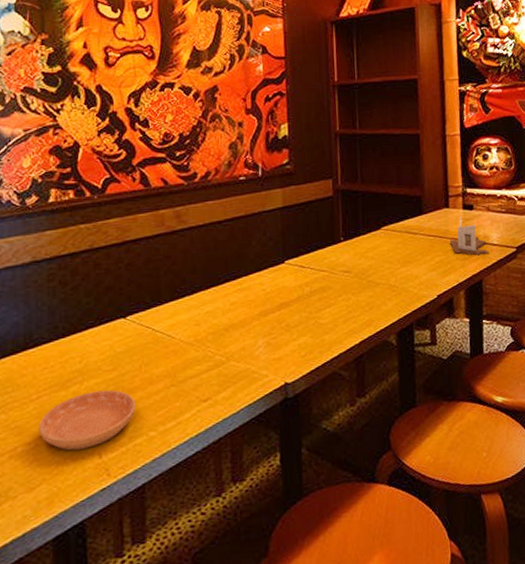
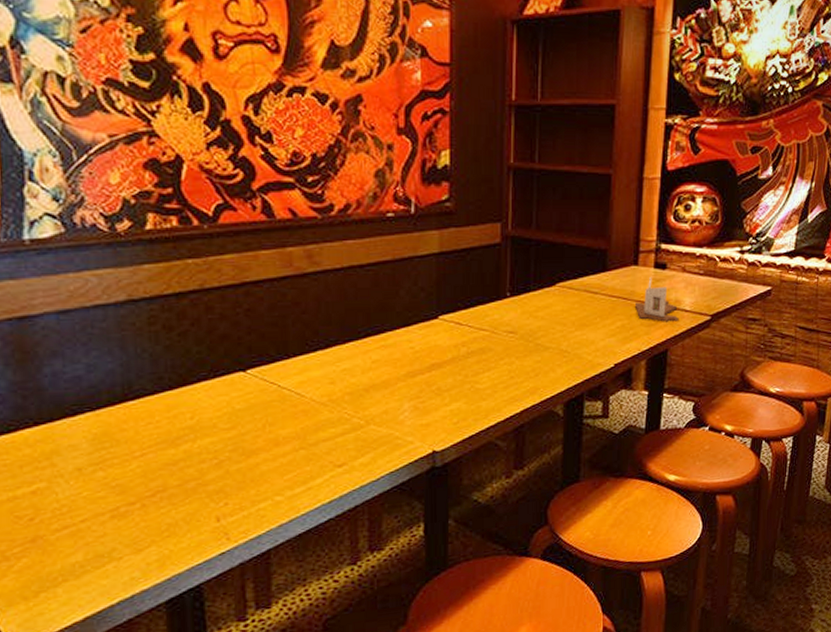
saucer: present [39,389,135,451] -> none [145,449,258,513]

